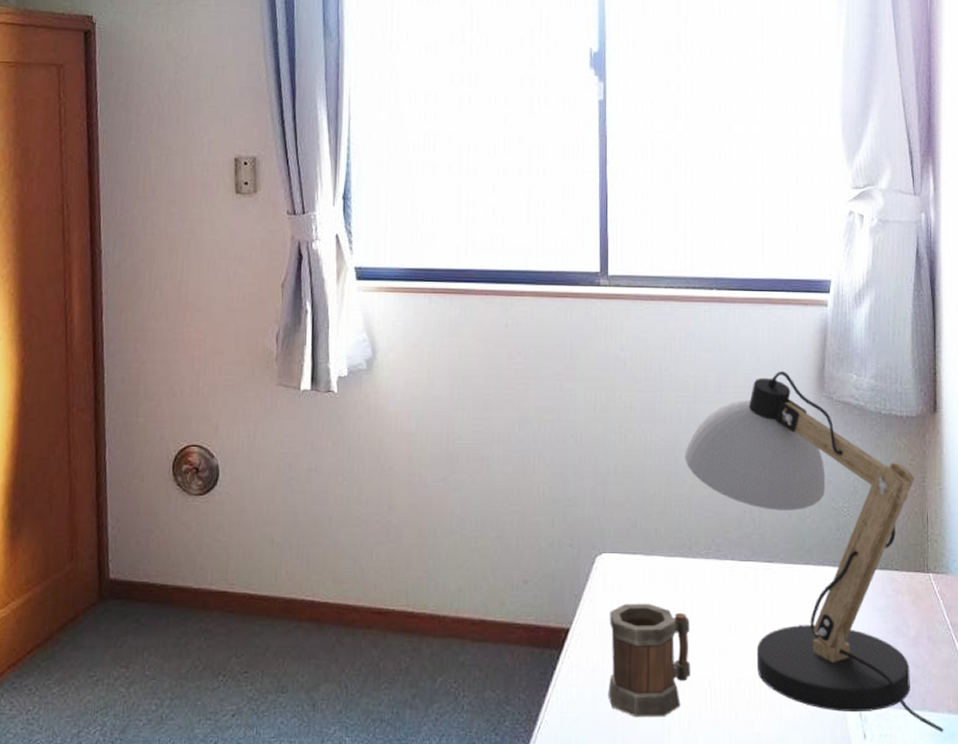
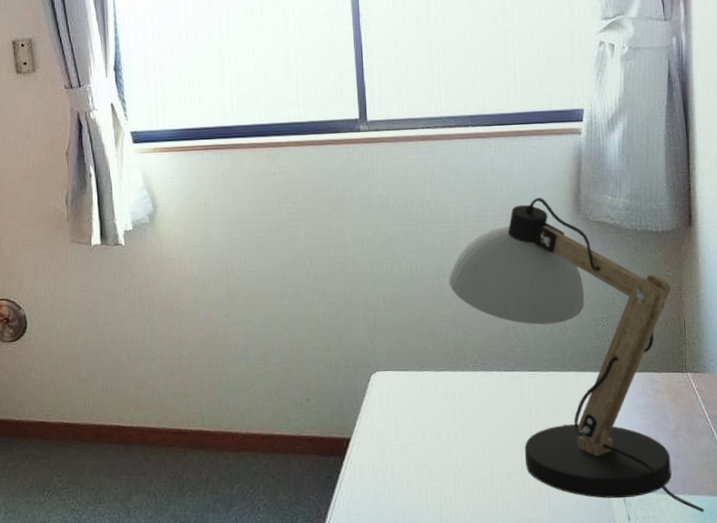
mug: present [608,603,691,718] -> none [386,412,464,511]

